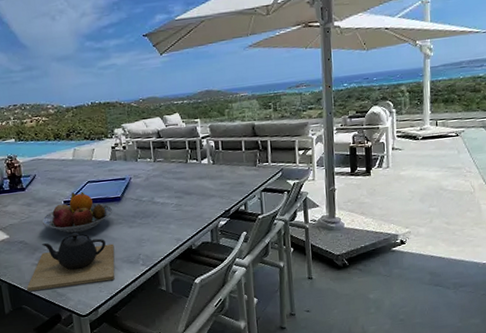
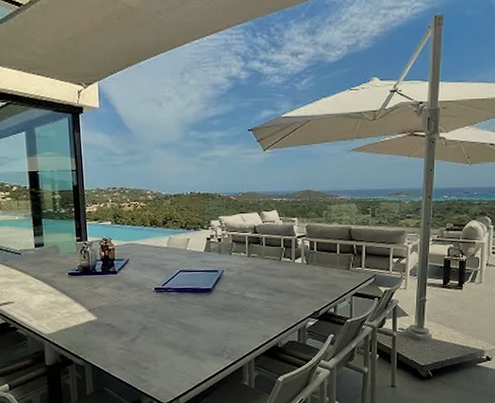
teapot: present [27,232,115,292] -> none [110,320,201,375]
fruit bowl: present [41,191,113,234] -> none [131,280,203,321]

